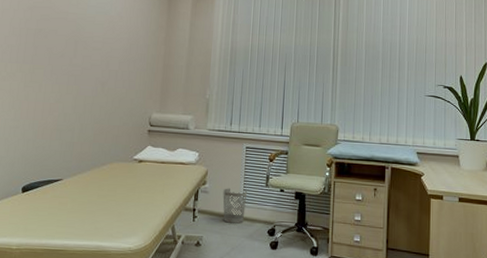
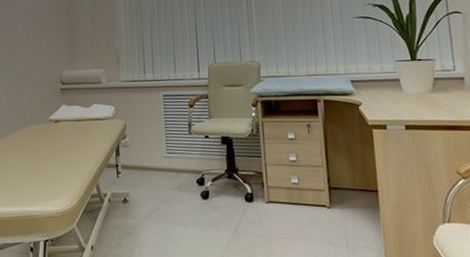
wastebasket: present [223,188,248,224] -> none [144,139,171,176]

